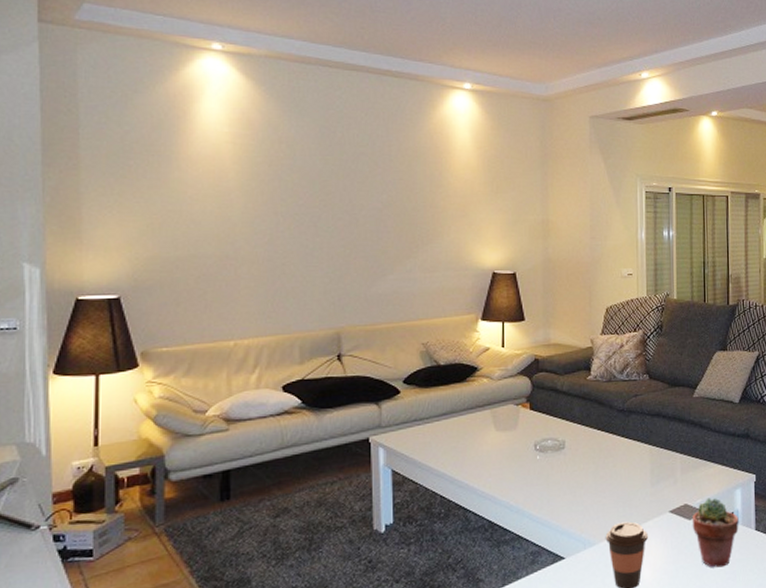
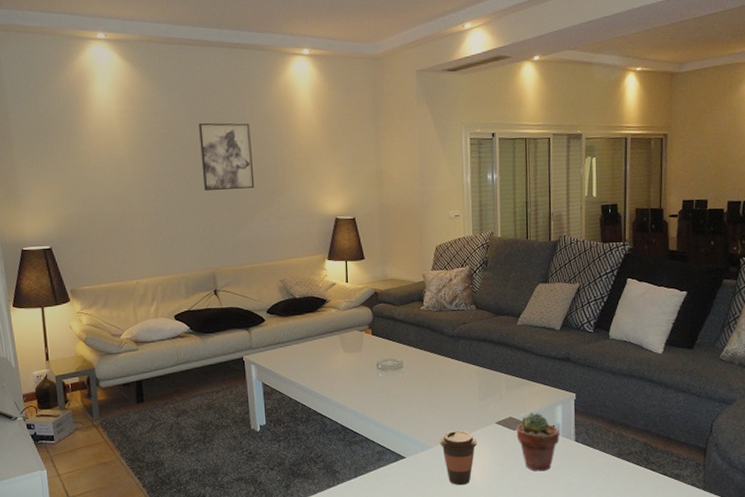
wall art: none [333,155,396,235] -> present [199,122,254,192]

